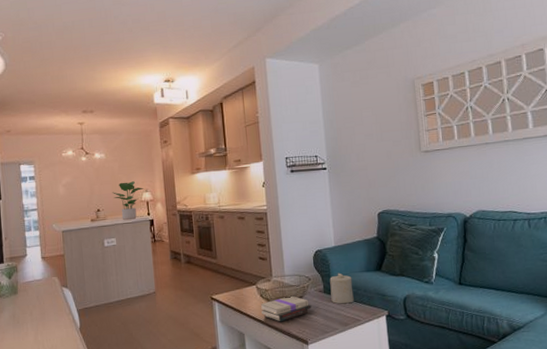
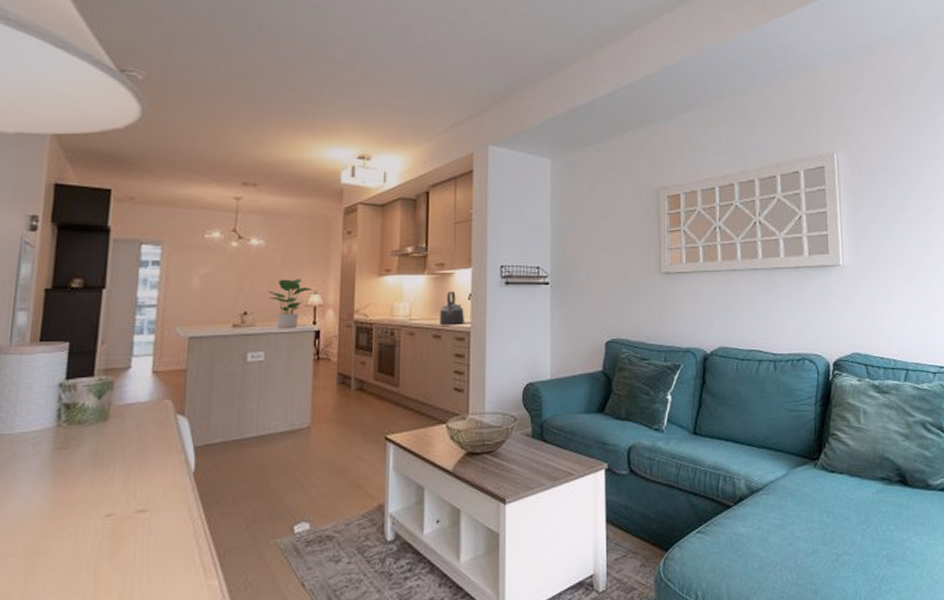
kettle: none [241,181,262,209] -> present [440,291,465,326]
books: present [261,295,312,322] -> none [450,439,515,473]
candle: present [329,273,354,304] -> none [540,413,568,453]

